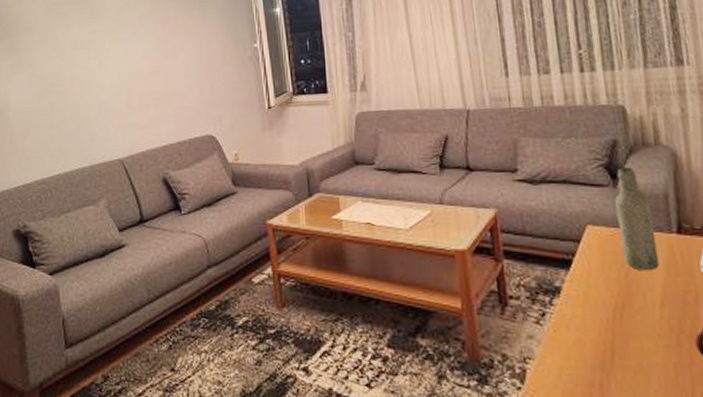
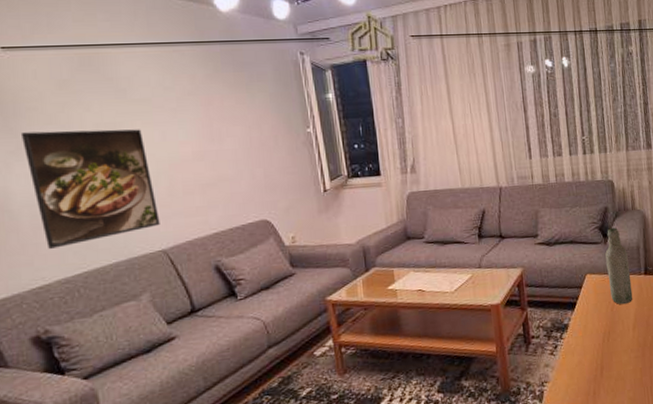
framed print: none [19,46,119,152] -> present [20,129,160,249]

